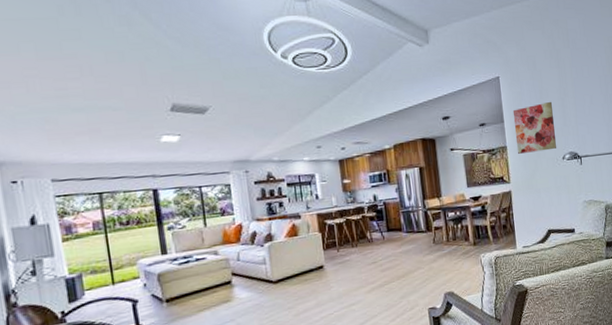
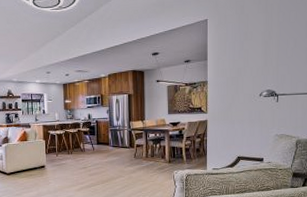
wall art: present [512,101,557,154] -> none [217,43,256,88]

